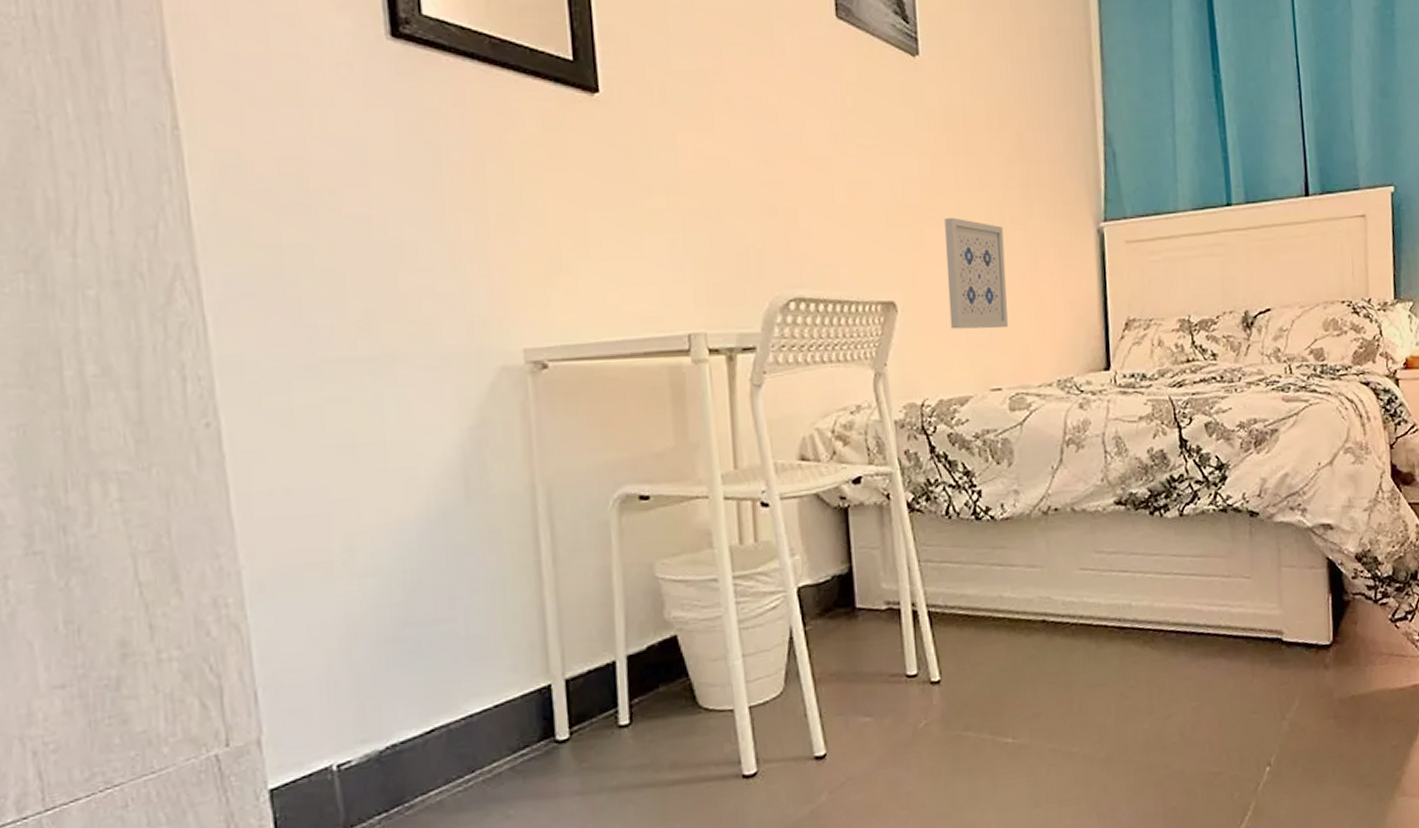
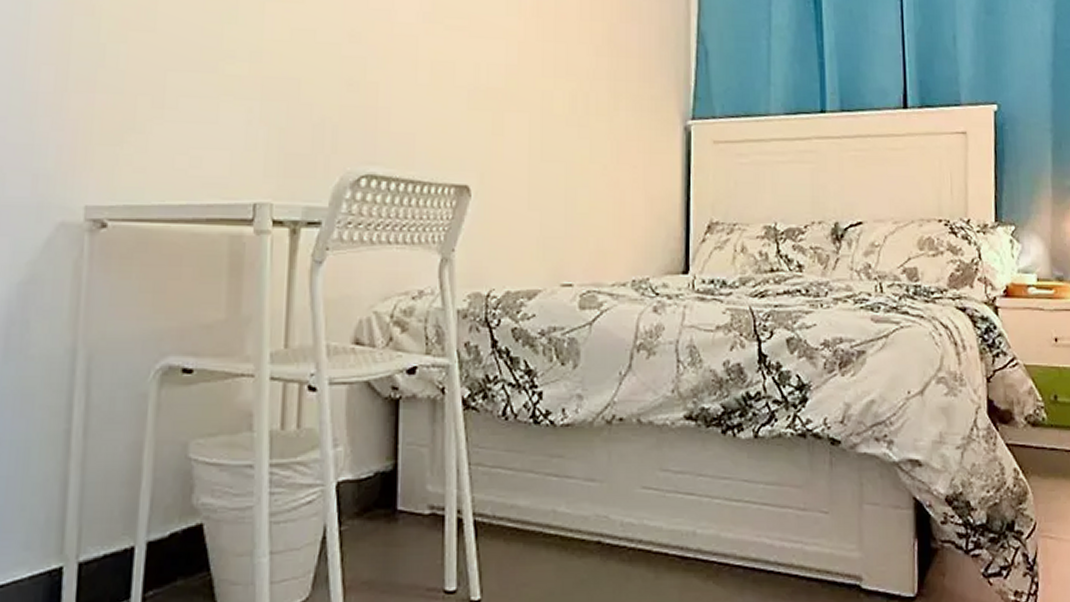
wall art: present [944,217,1008,329] -> none [524,104,586,222]

